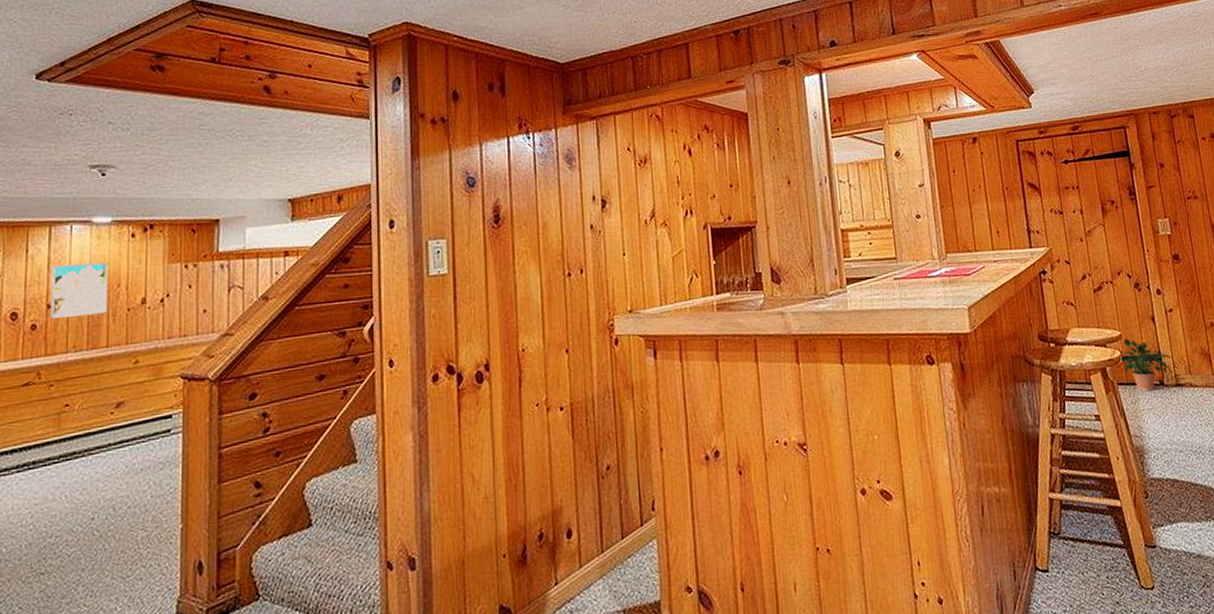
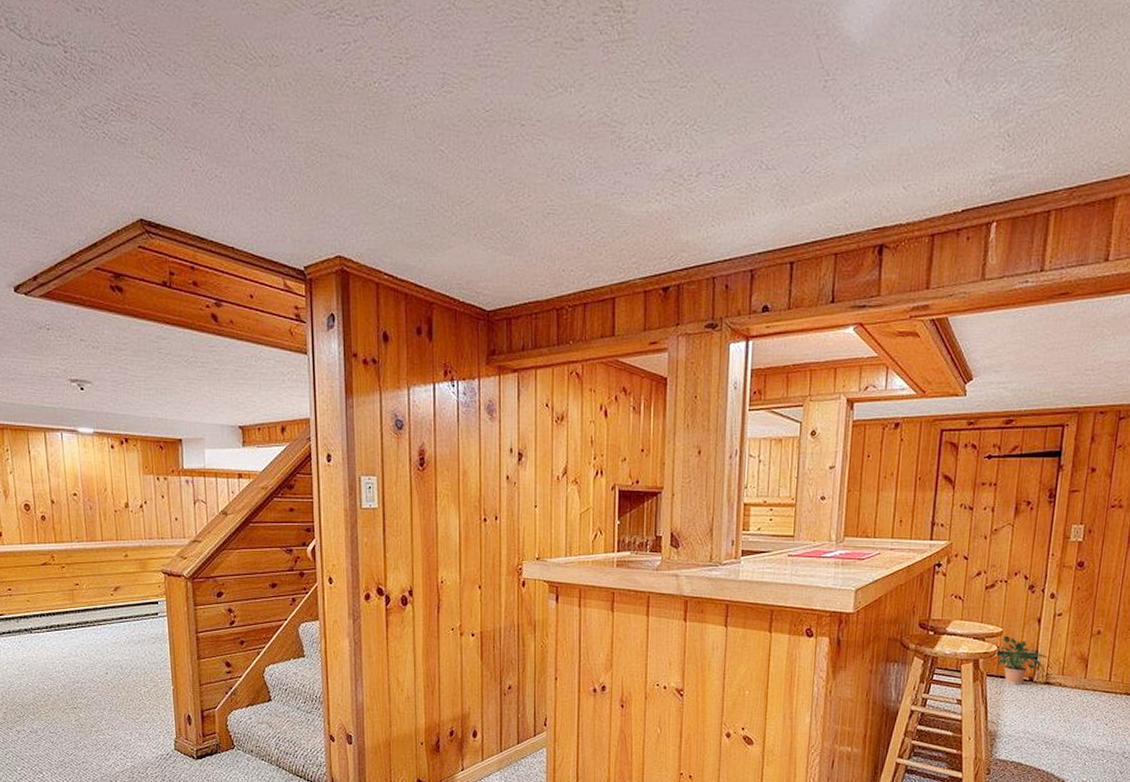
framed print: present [50,262,109,320] -> none [51,467,100,514]

